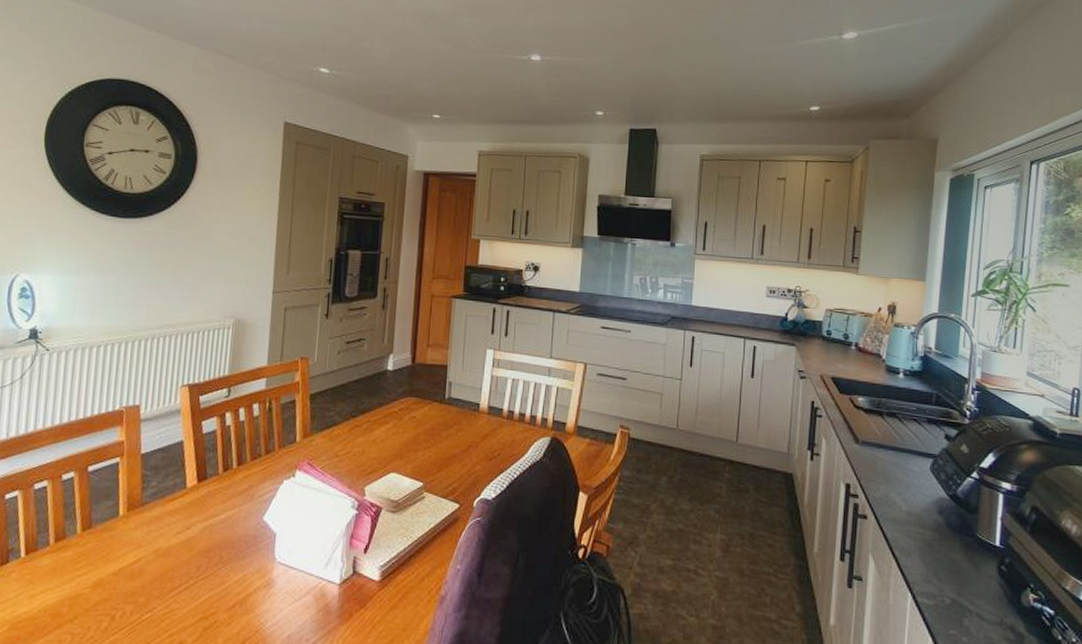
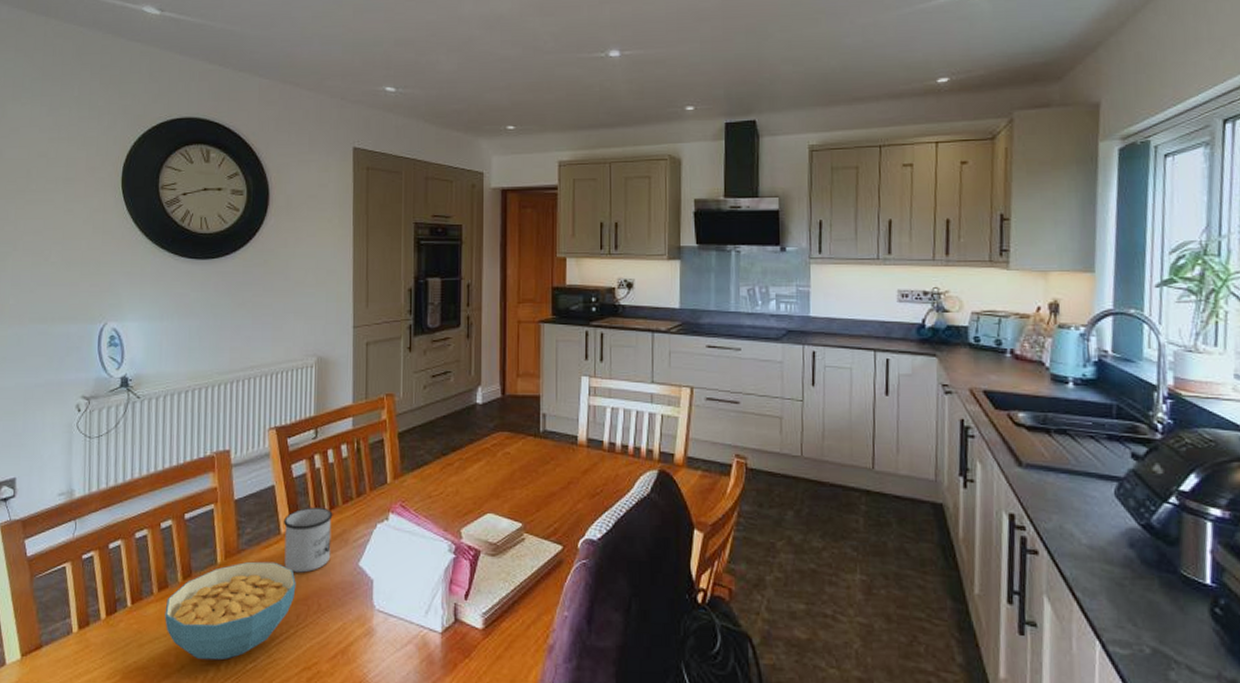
cereal bowl: none [60,514,199,611] -> present [165,561,296,661]
mug: none [188,462,241,526] -> present [283,506,333,573]

